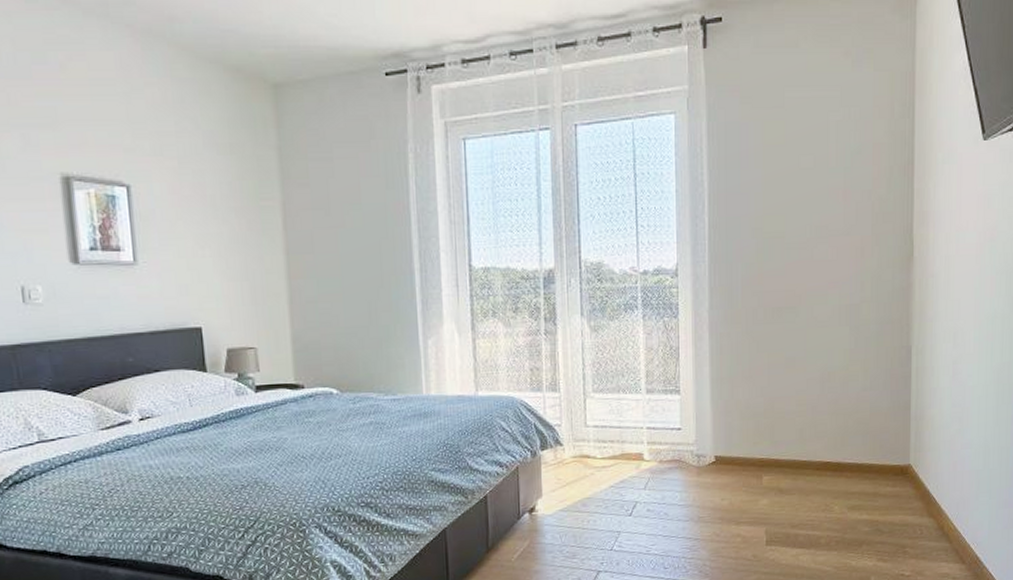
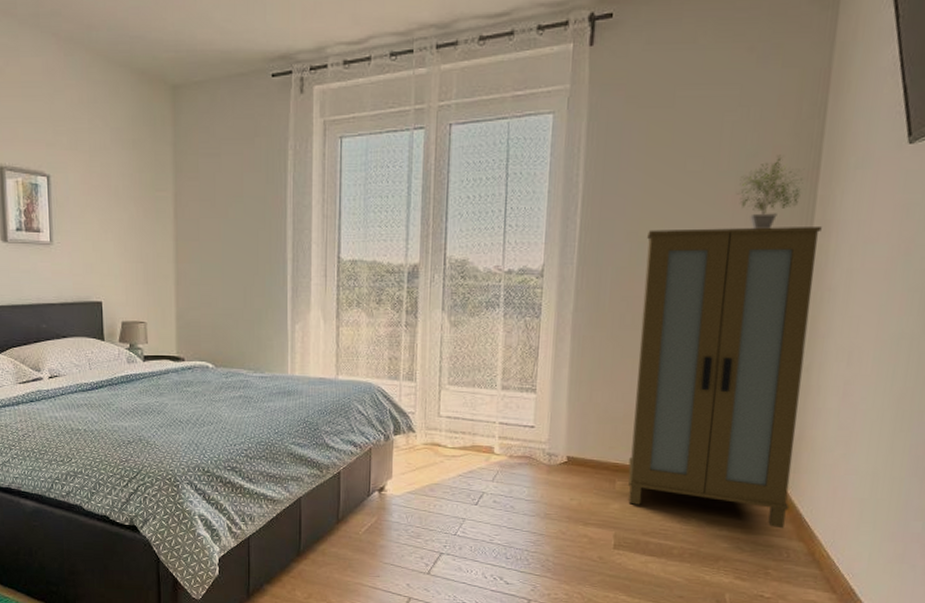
cabinet: none [771,216,921,507] -> present [628,225,822,529]
potted plant: none [846,151,901,223] -> present [737,154,803,230]

